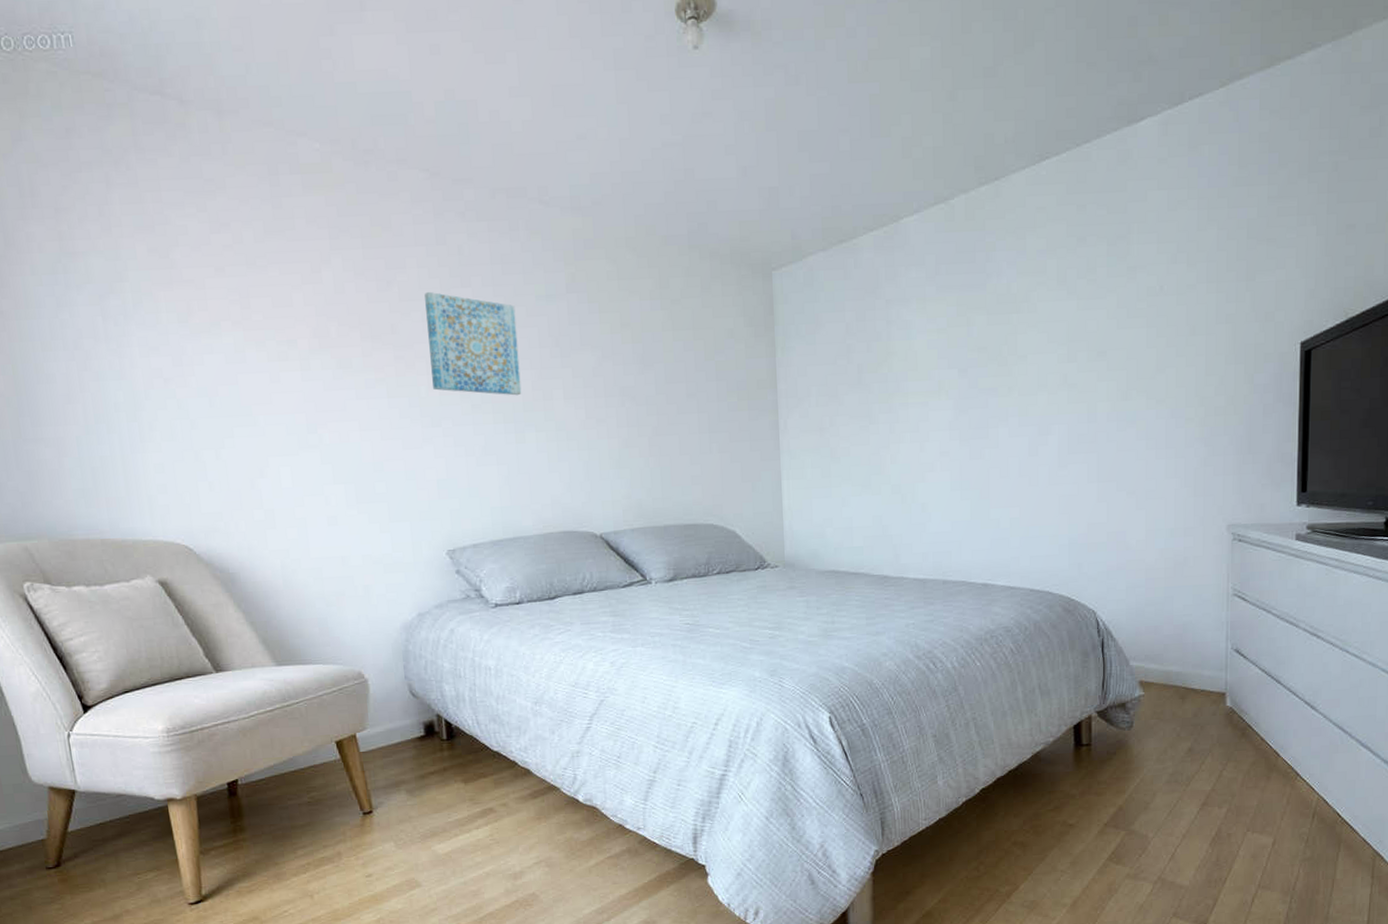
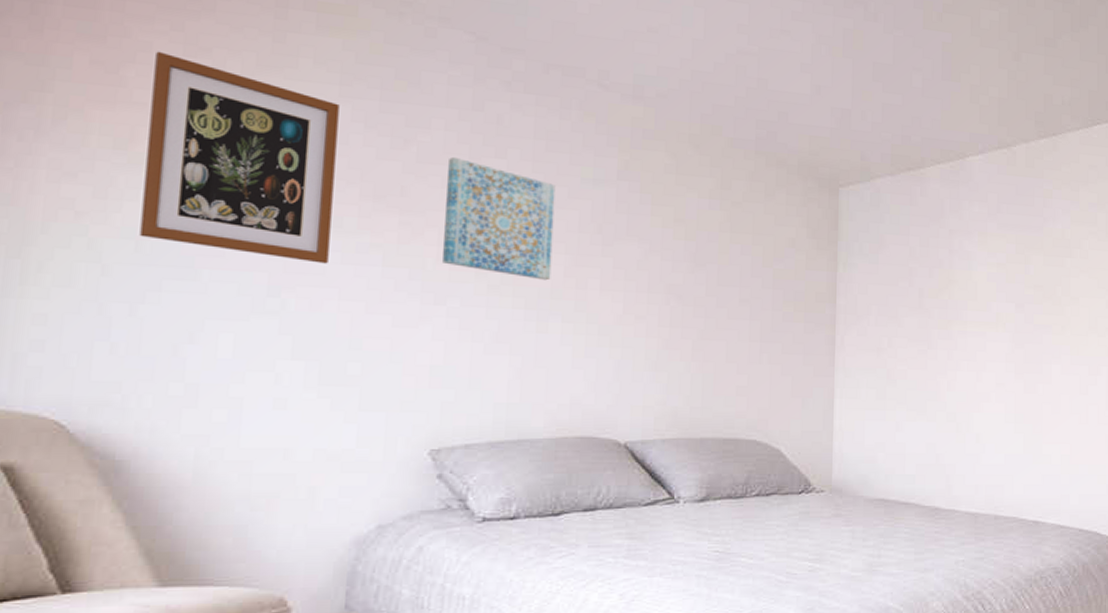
wall art: none [191,232,347,401] -> present [139,51,340,264]

